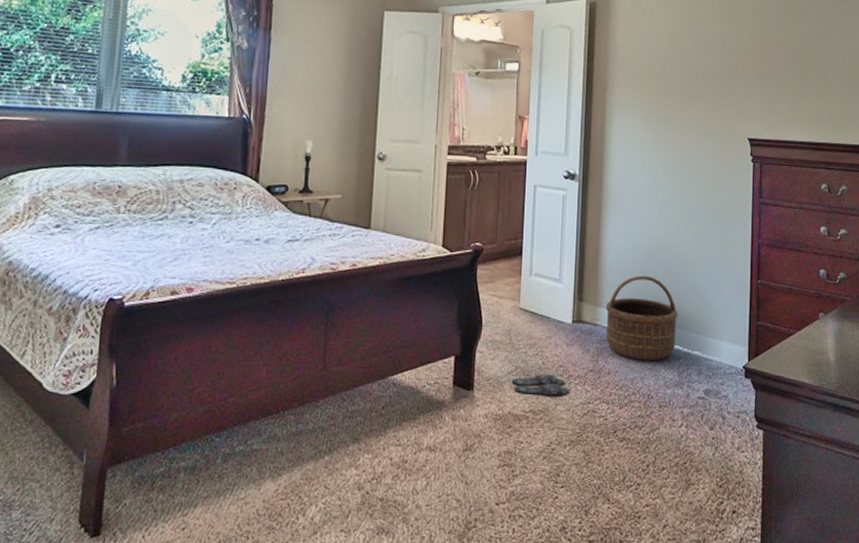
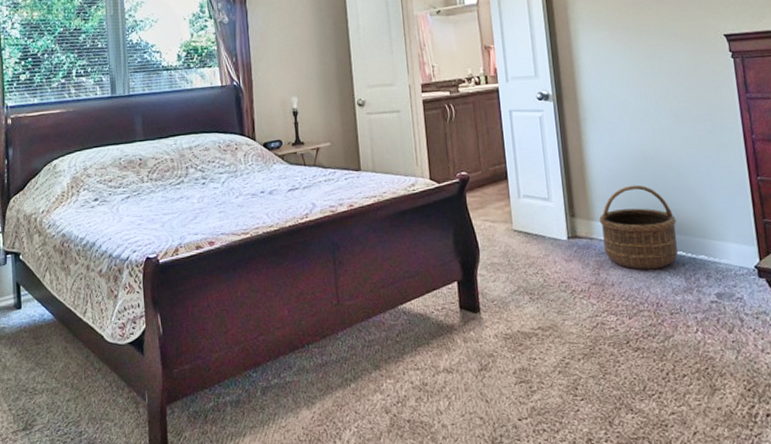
slippers: present [512,374,570,396] -> none [517,291,575,313]

